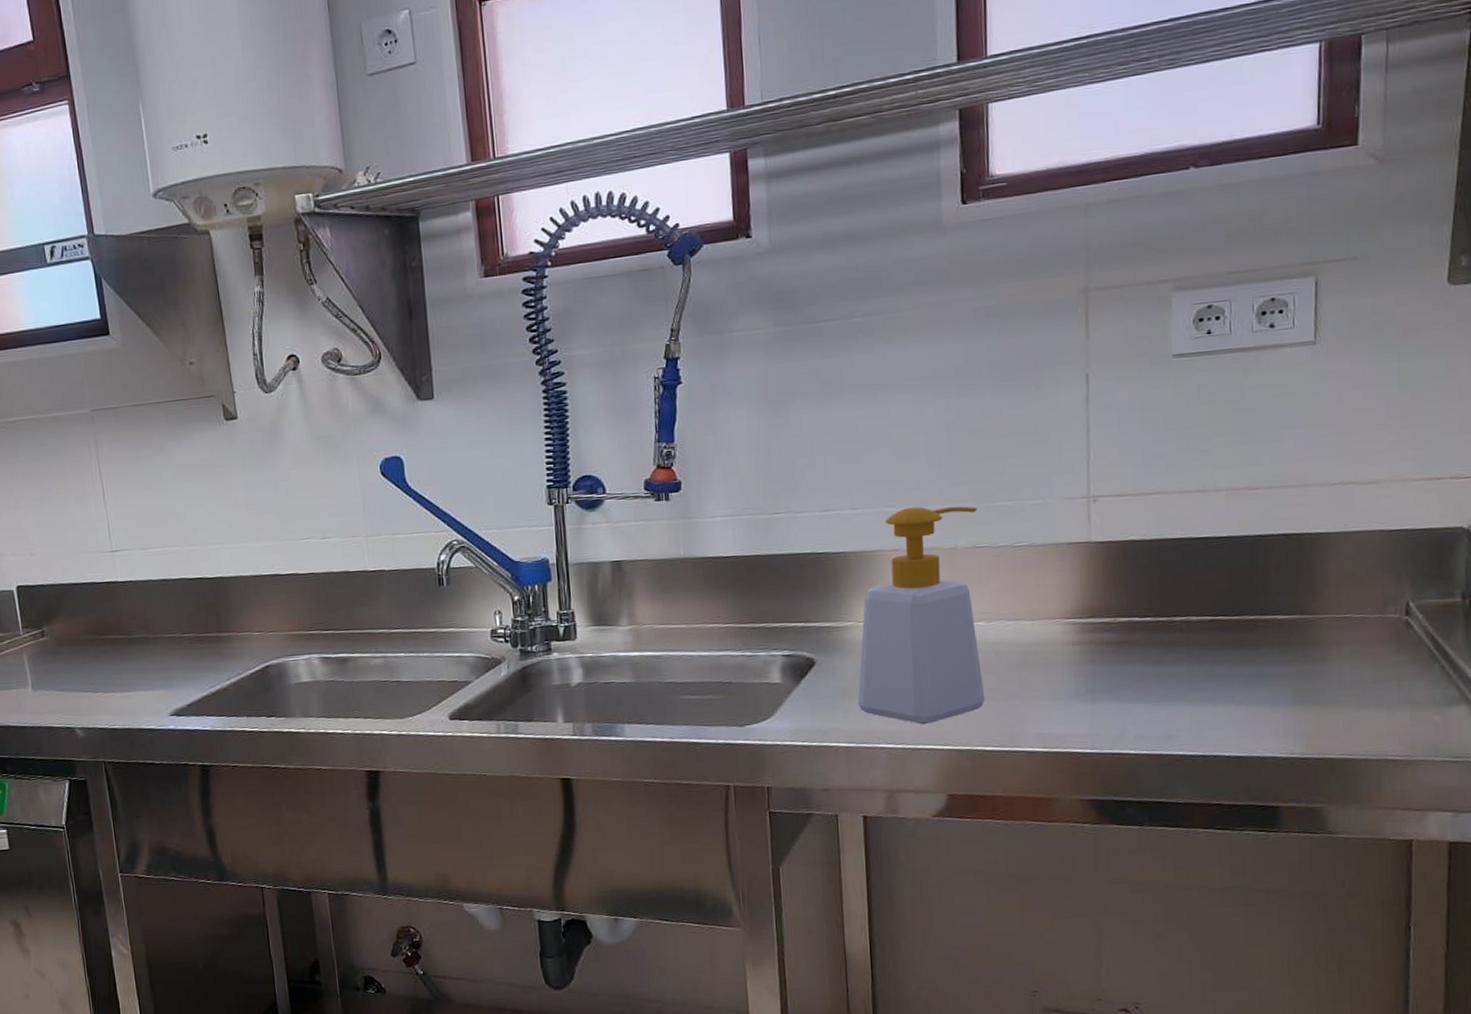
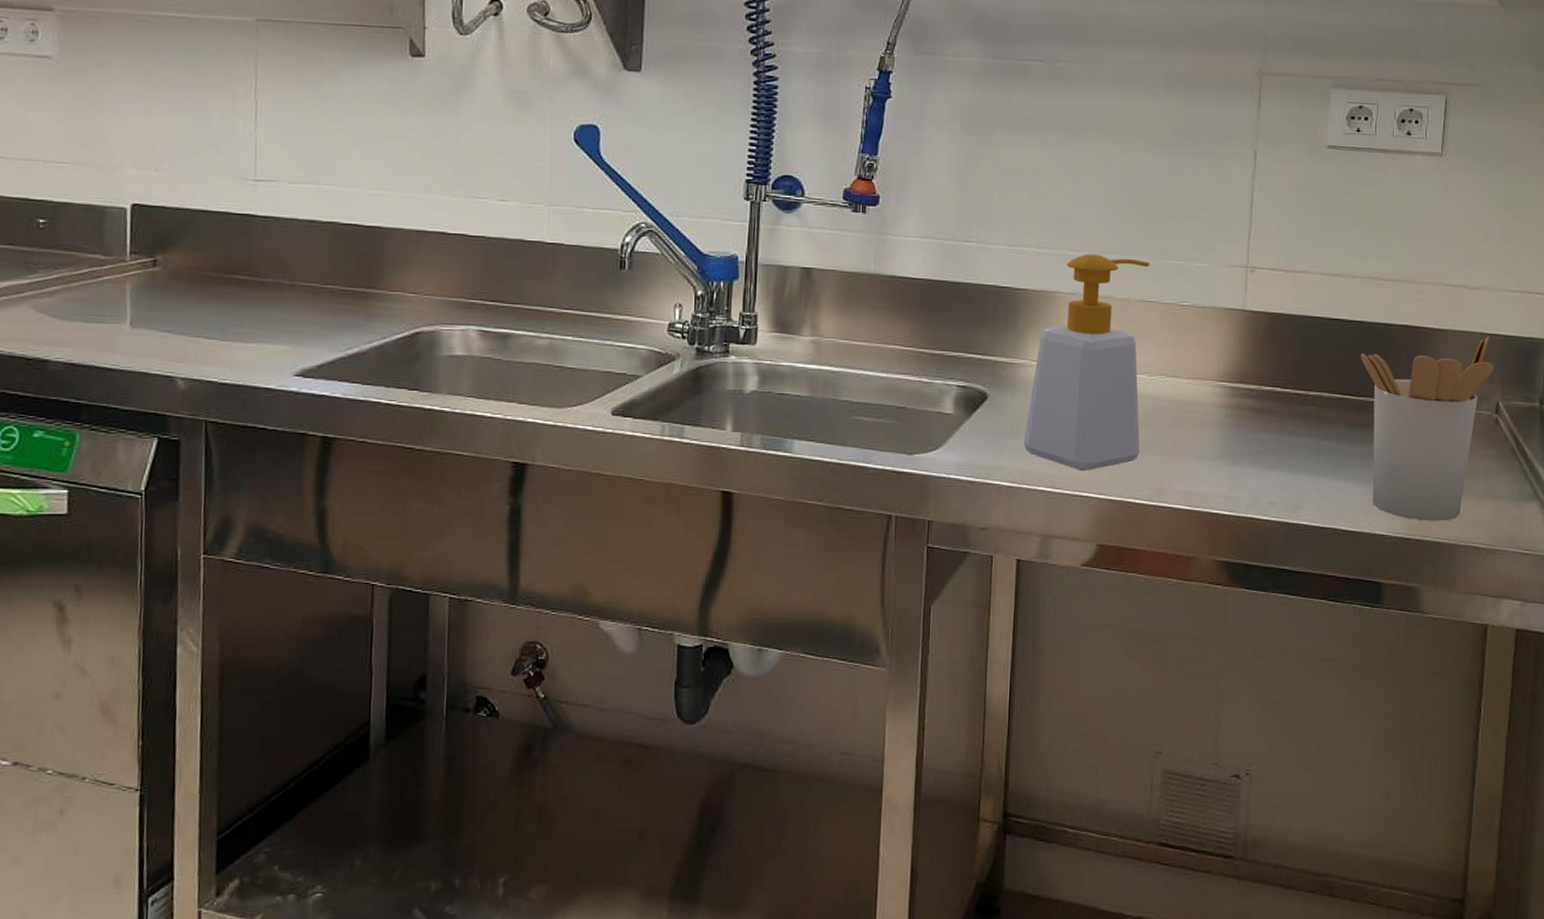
utensil holder: none [1232,533,1400,738] -> present [1360,336,1494,521]

